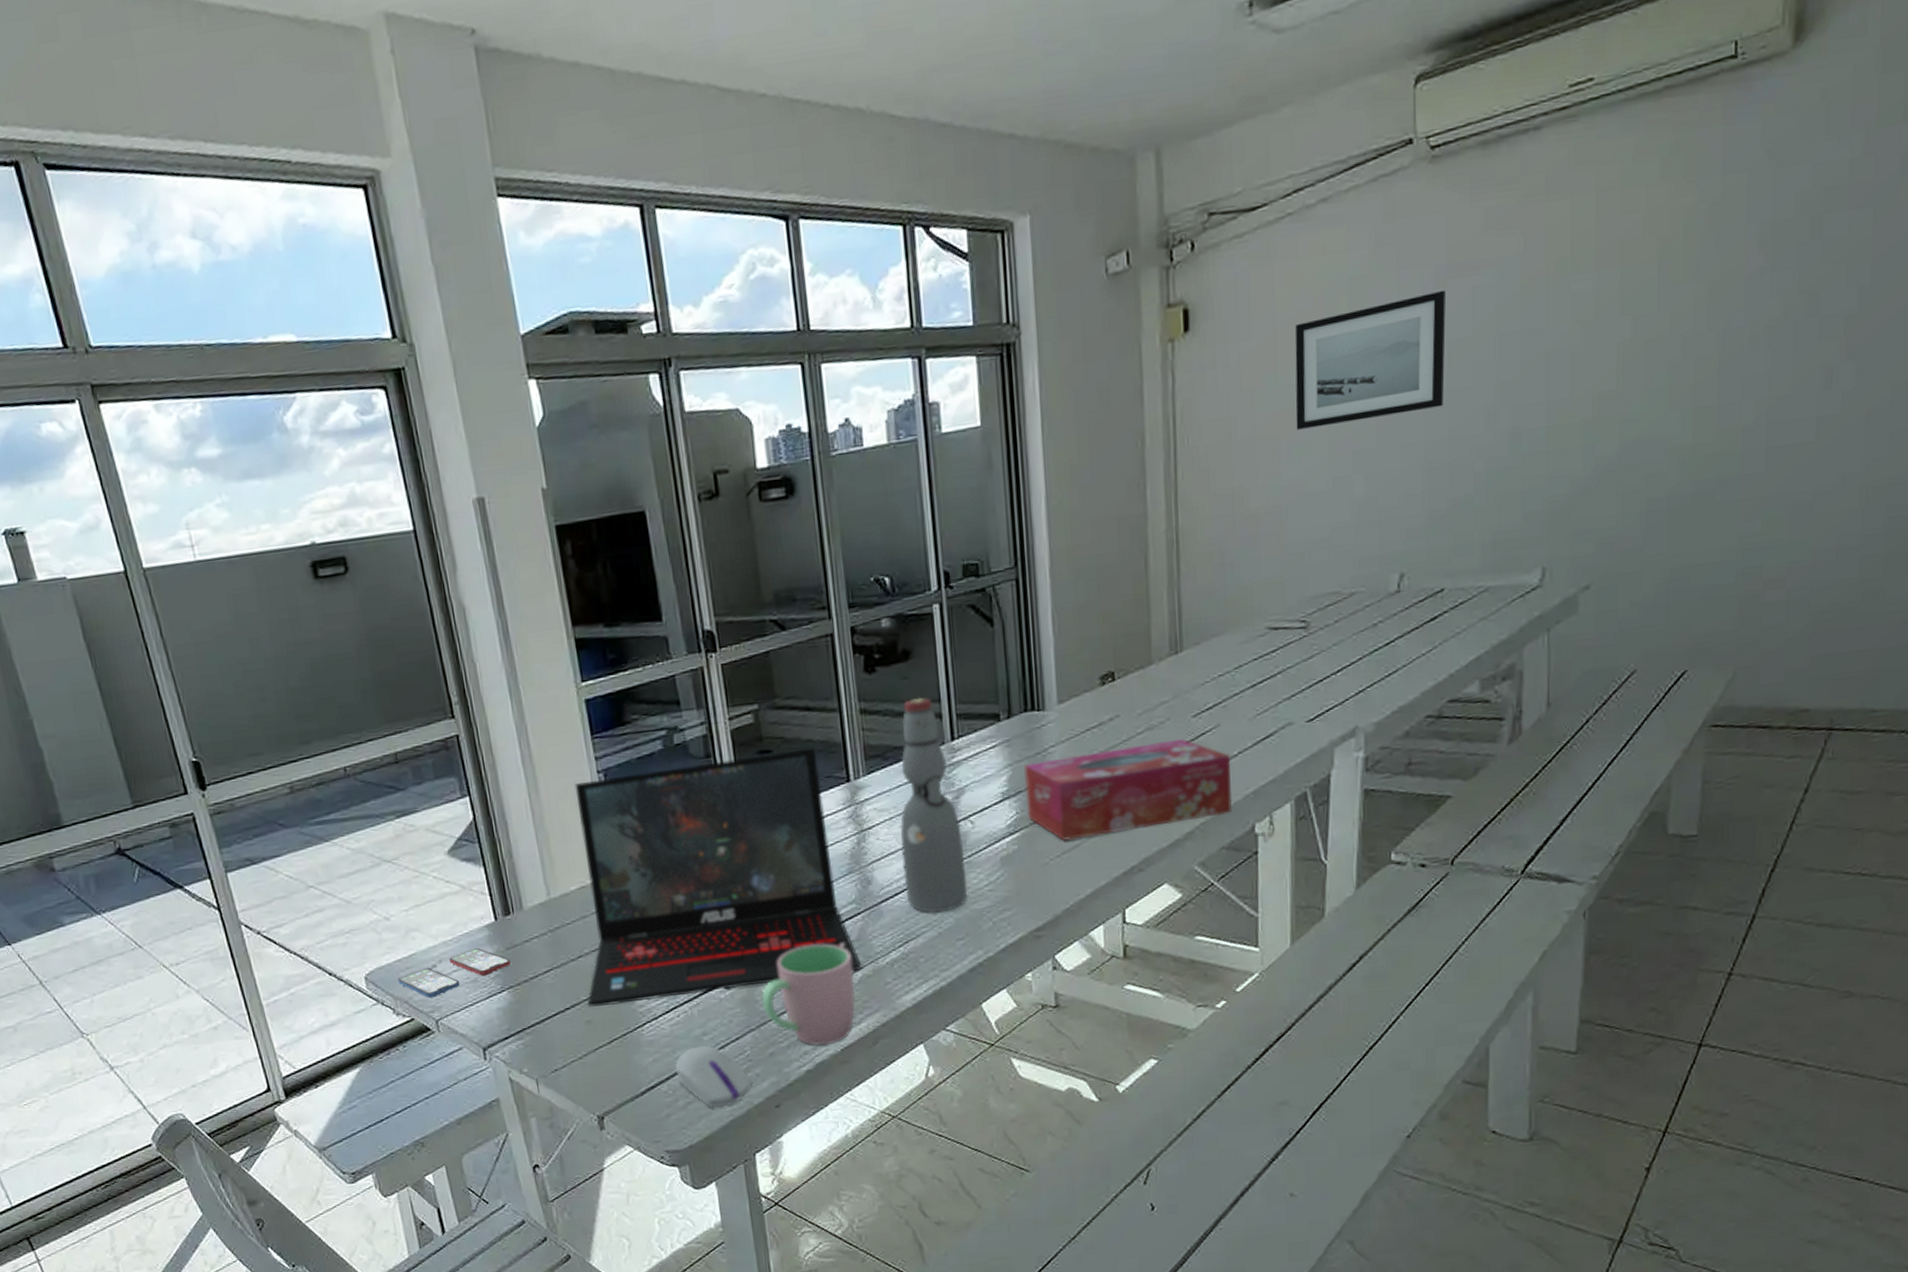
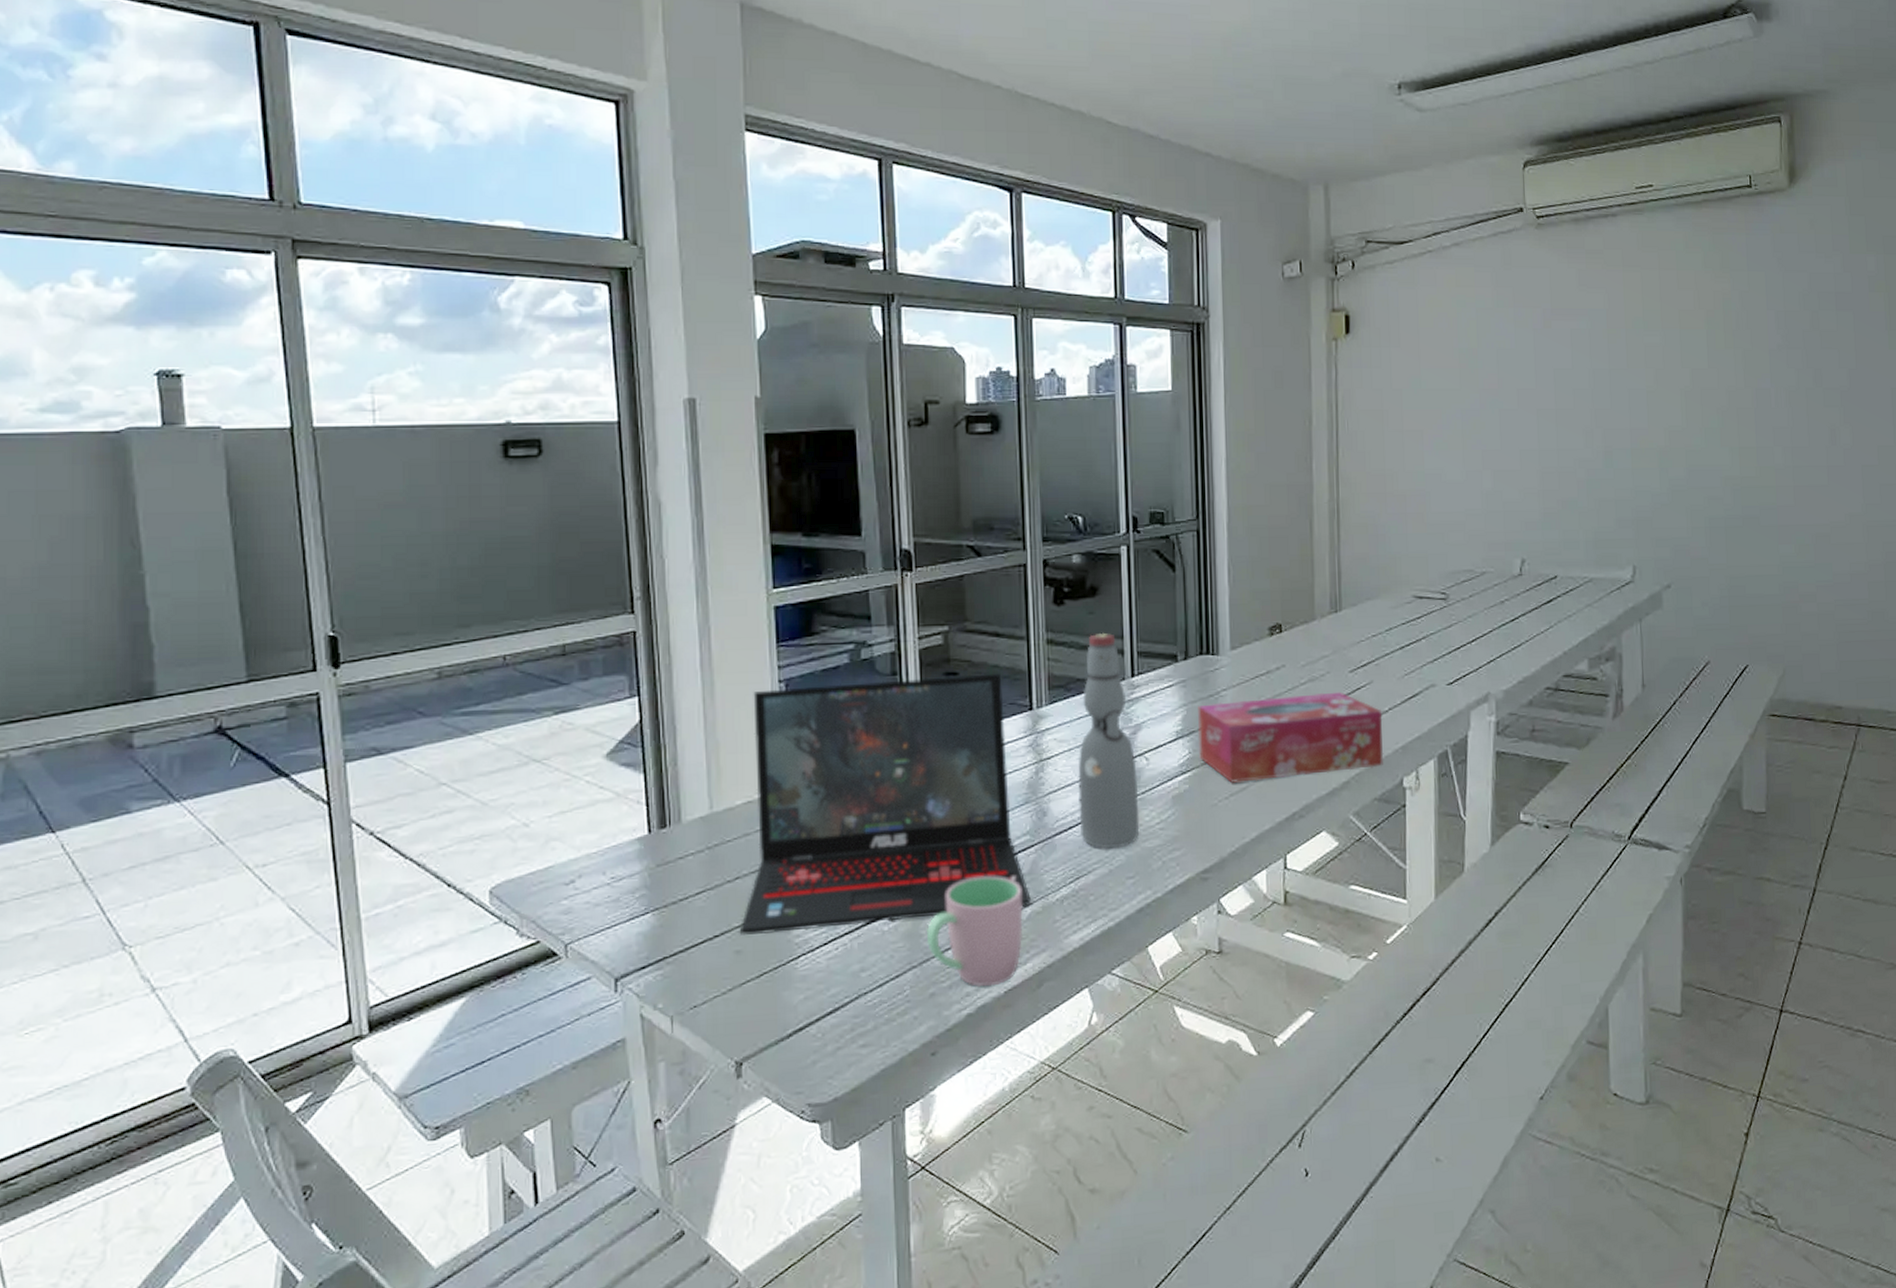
smartphone: present [397,948,510,998] -> none [527,864,659,918]
computer mouse: present [674,1045,752,1108] -> none [827,982,908,1055]
wall art: present [1294,289,1447,430] -> none [1434,328,1552,427]

